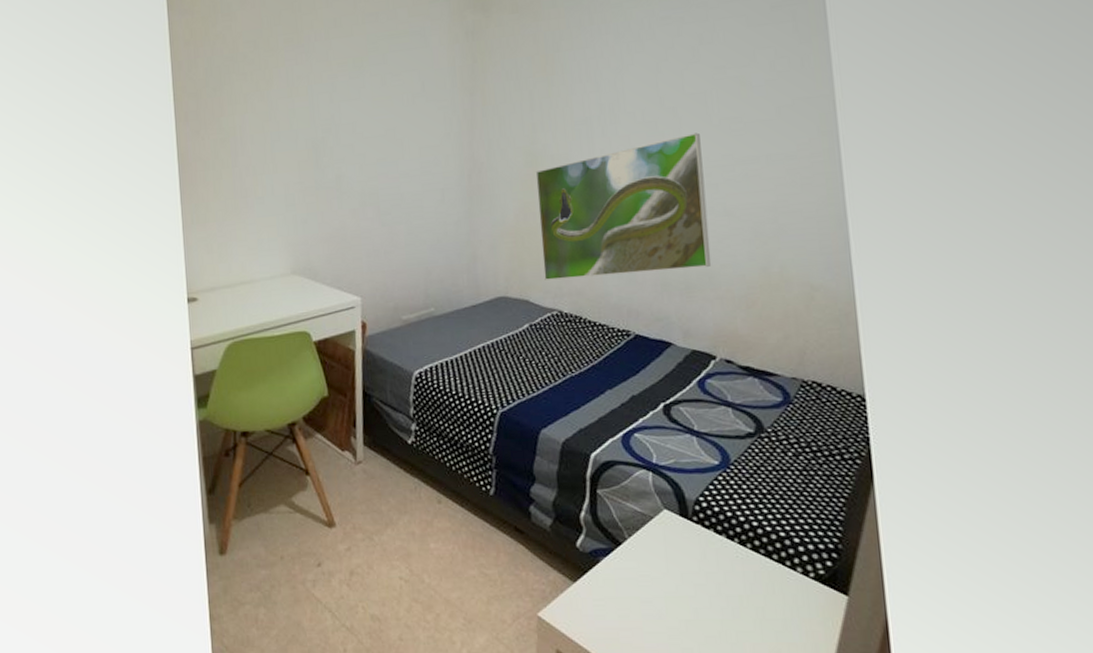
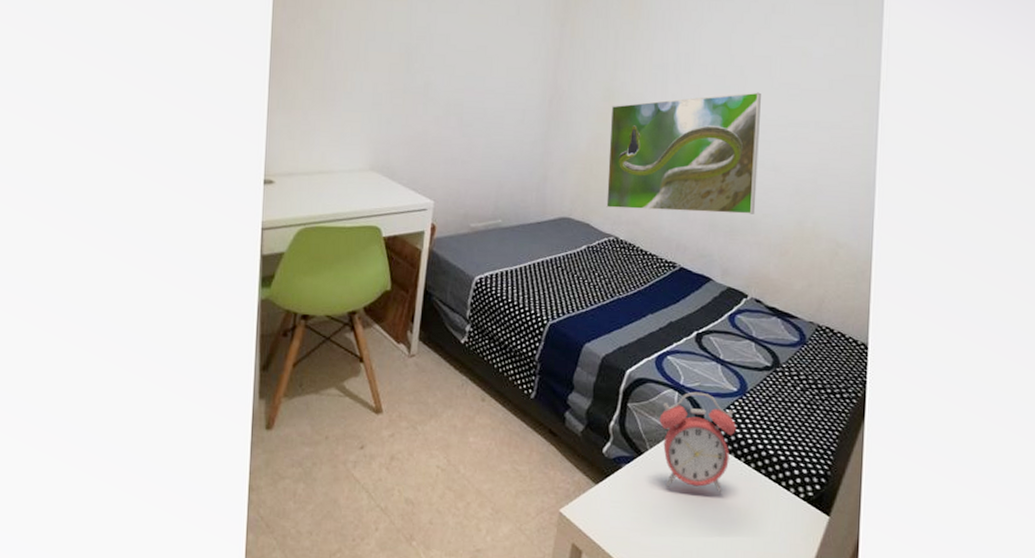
alarm clock: none [634,469,725,580] -> present [659,391,737,493]

